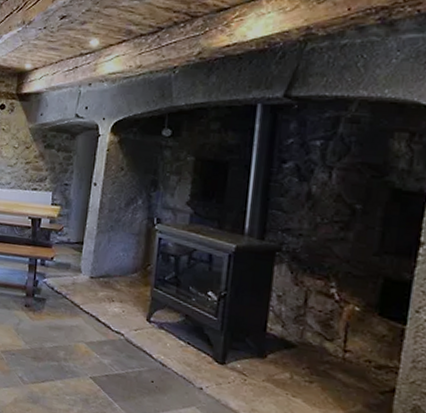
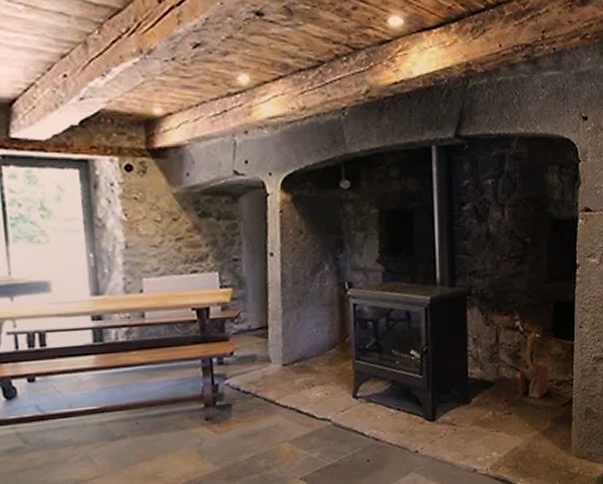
architectural model: none [325,332,367,377] -> present [519,360,549,399]

